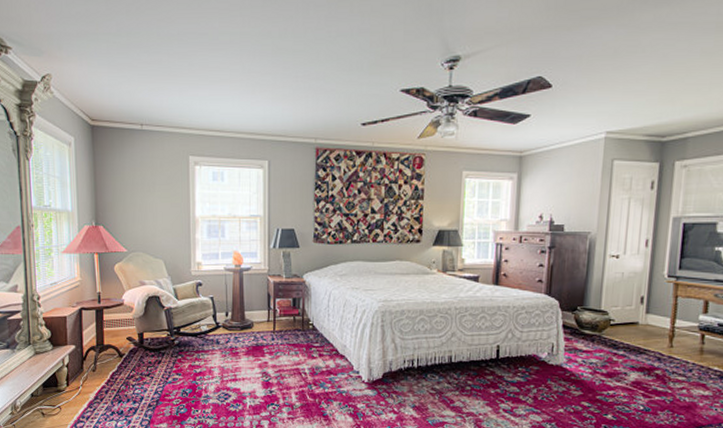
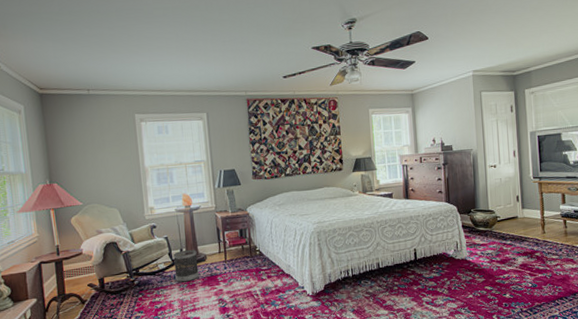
wastebasket: none [218,313,244,349] -> present [173,249,199,283]

